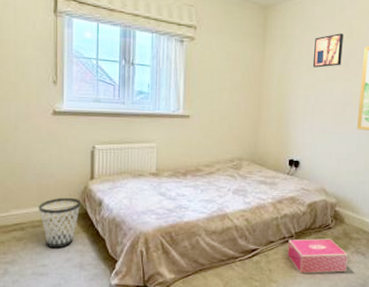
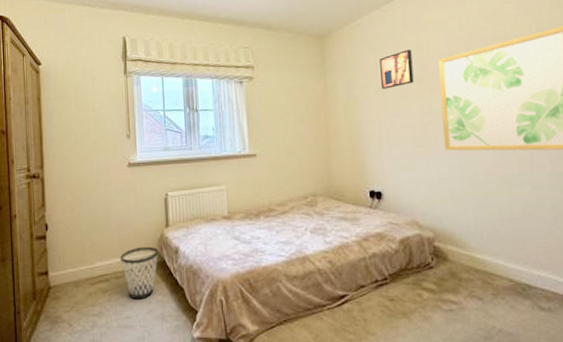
shoe box: present [287,238,349,274] -> none [382,280,461,324]

